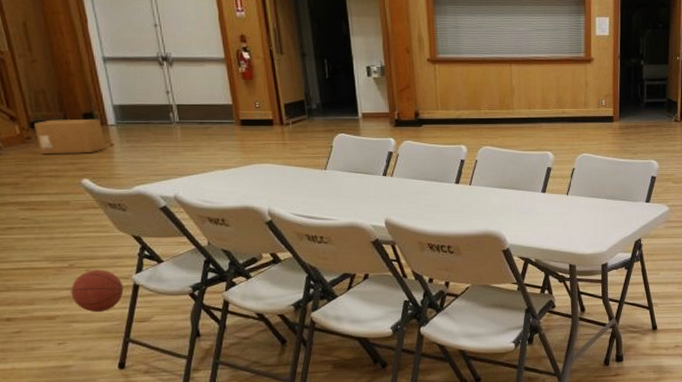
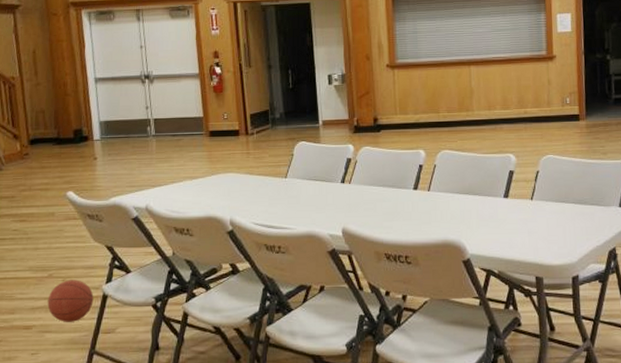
box: present [34,118,106,155] -> none [32,134,91,169]

